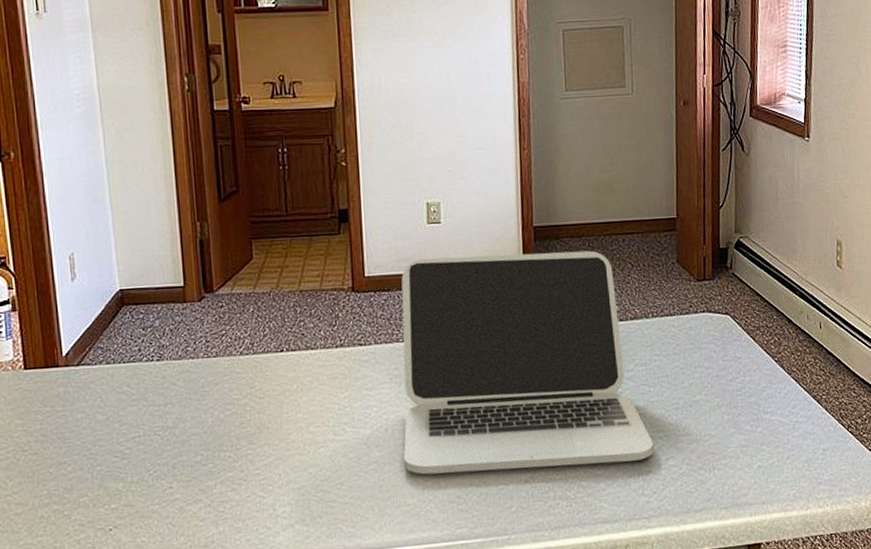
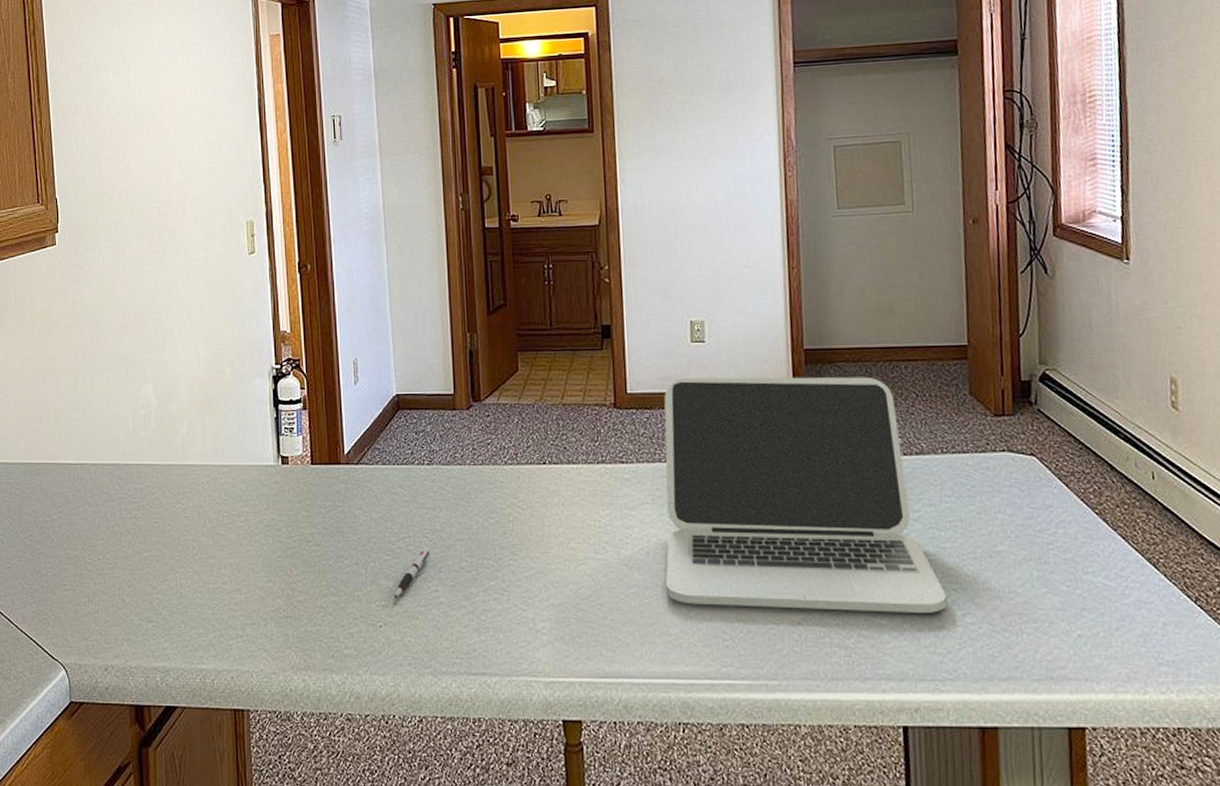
pen: none [124,444,163,501] -> present [394,547,430,599]

